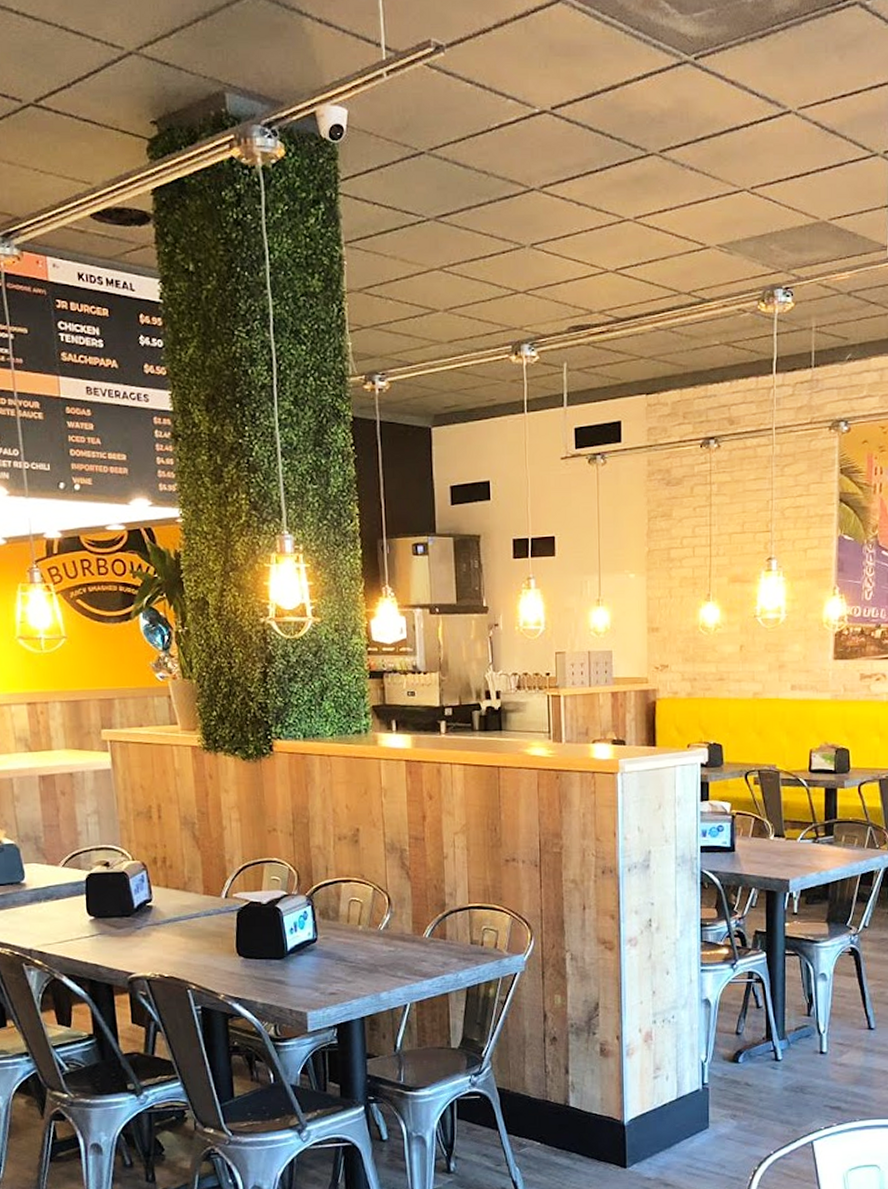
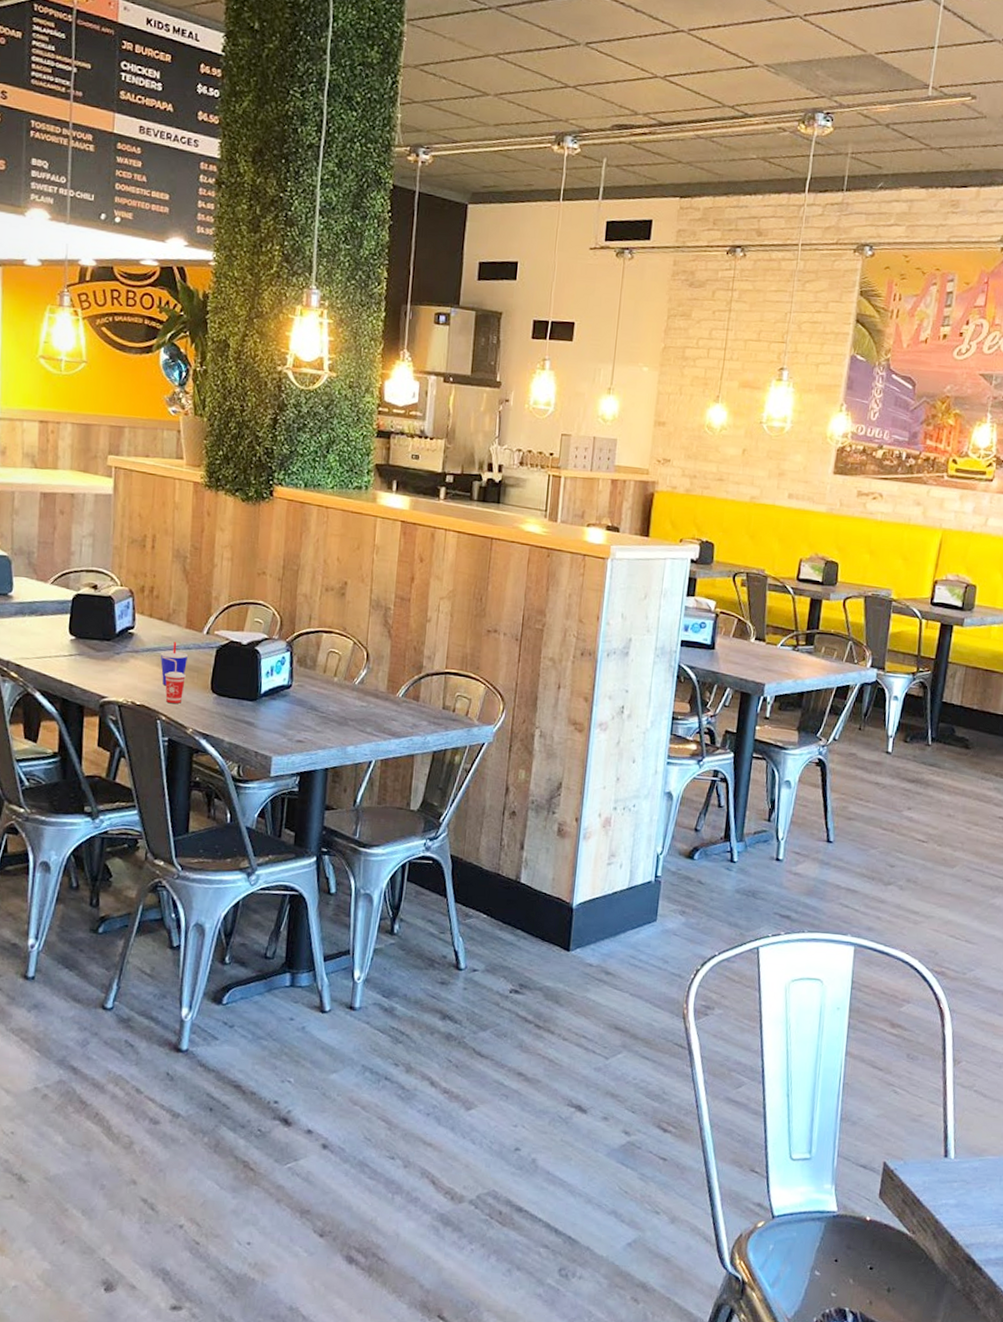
beverage cup: none [181,910,210,955] -> present [160,642,189,686]
beverage cup: none [183,925,210,972] -> present [161,656,186,704]

